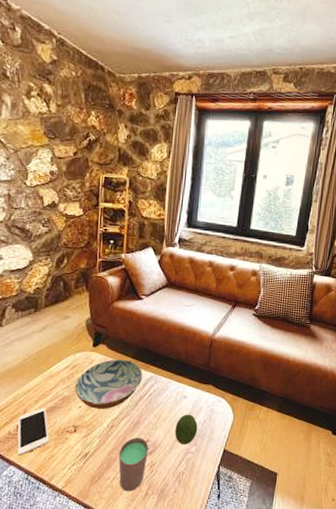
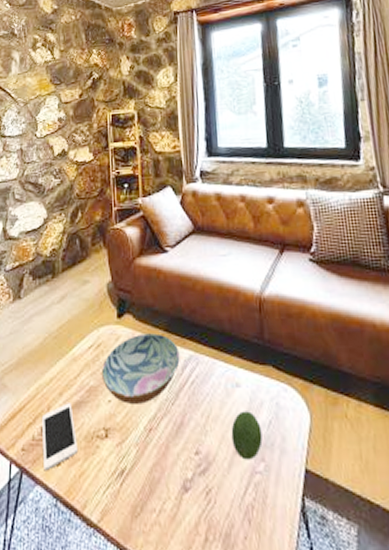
cup: present [118,438,148,491] -> none [162,447,201,533]

